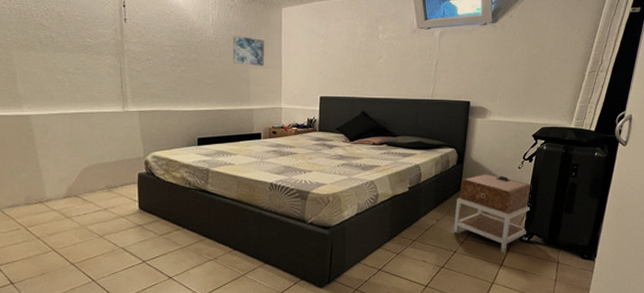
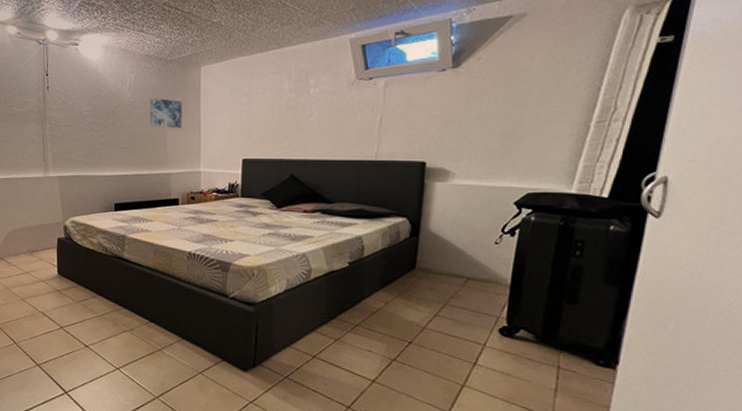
nightstand: present [453,173,532,253] -> none [407,248,516,349]

